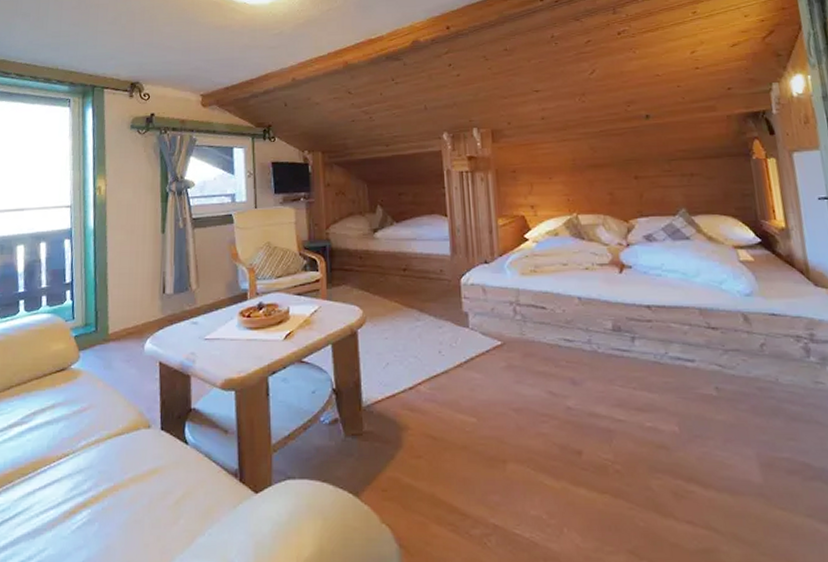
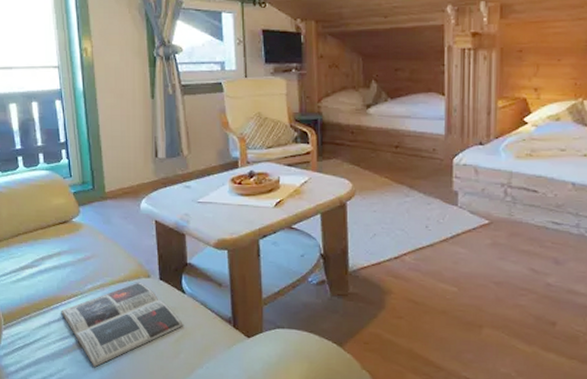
magazine: none [49,434,184,543] -> present [61,282,183,367]

